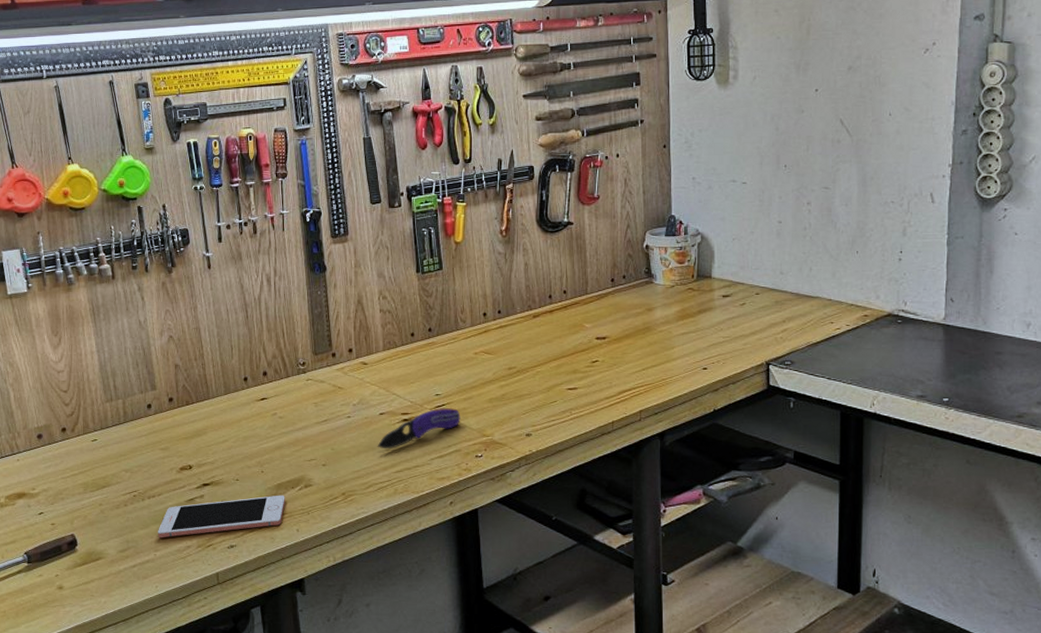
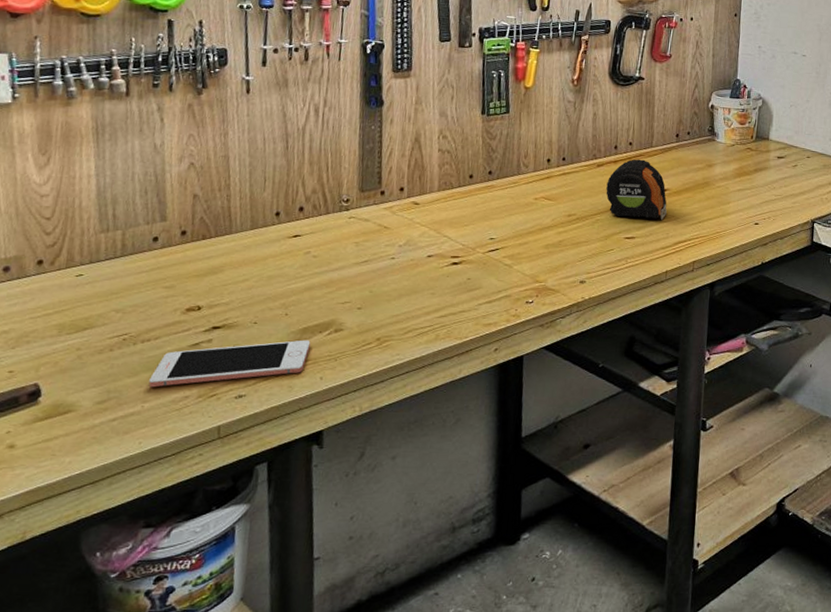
pocket knife: present [377,407,461,449] -> none [421,252,514,293]
tape measure: none [544,307,608,369] -> present [606,159,667,220]

